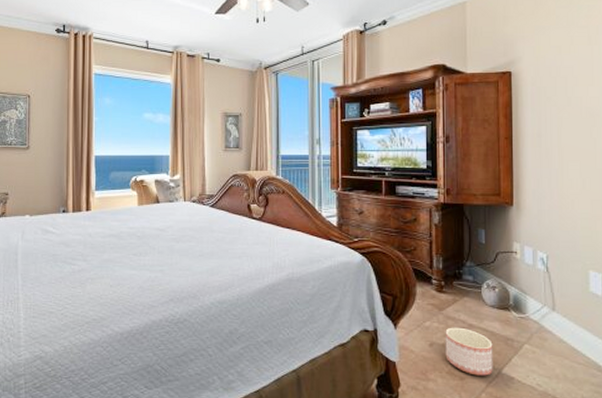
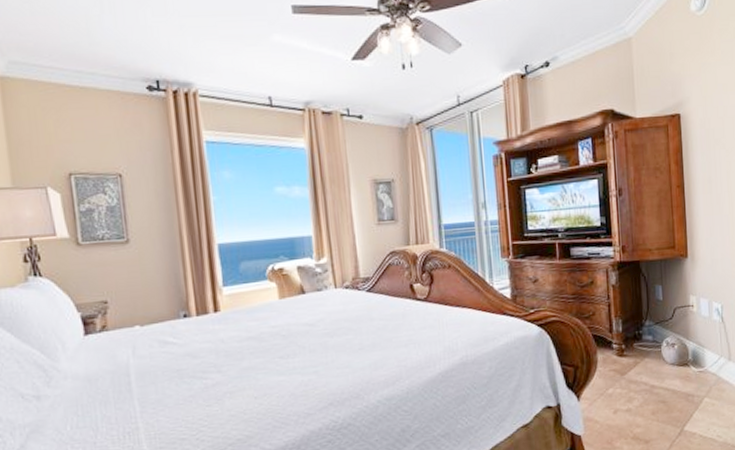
planter: present [445,327,493,376] -> none [628,390,676,437]

